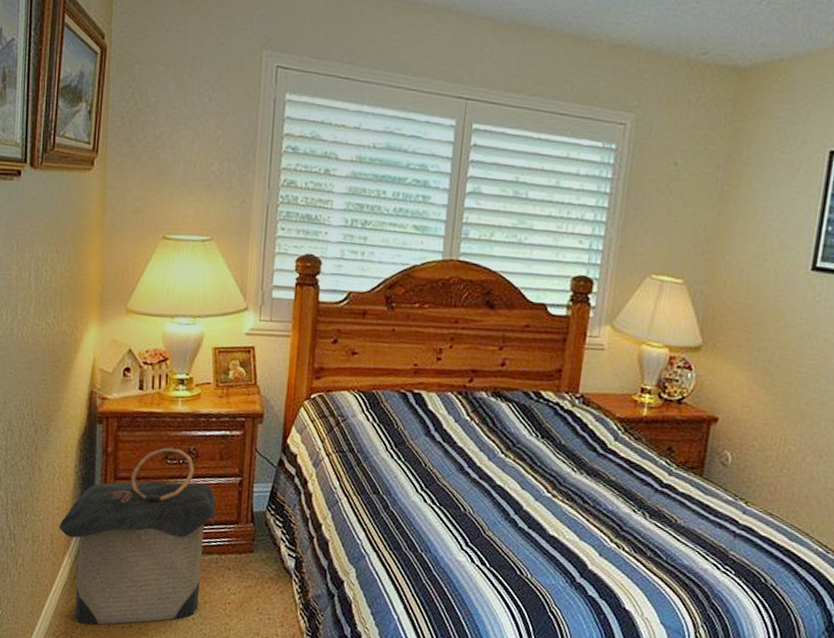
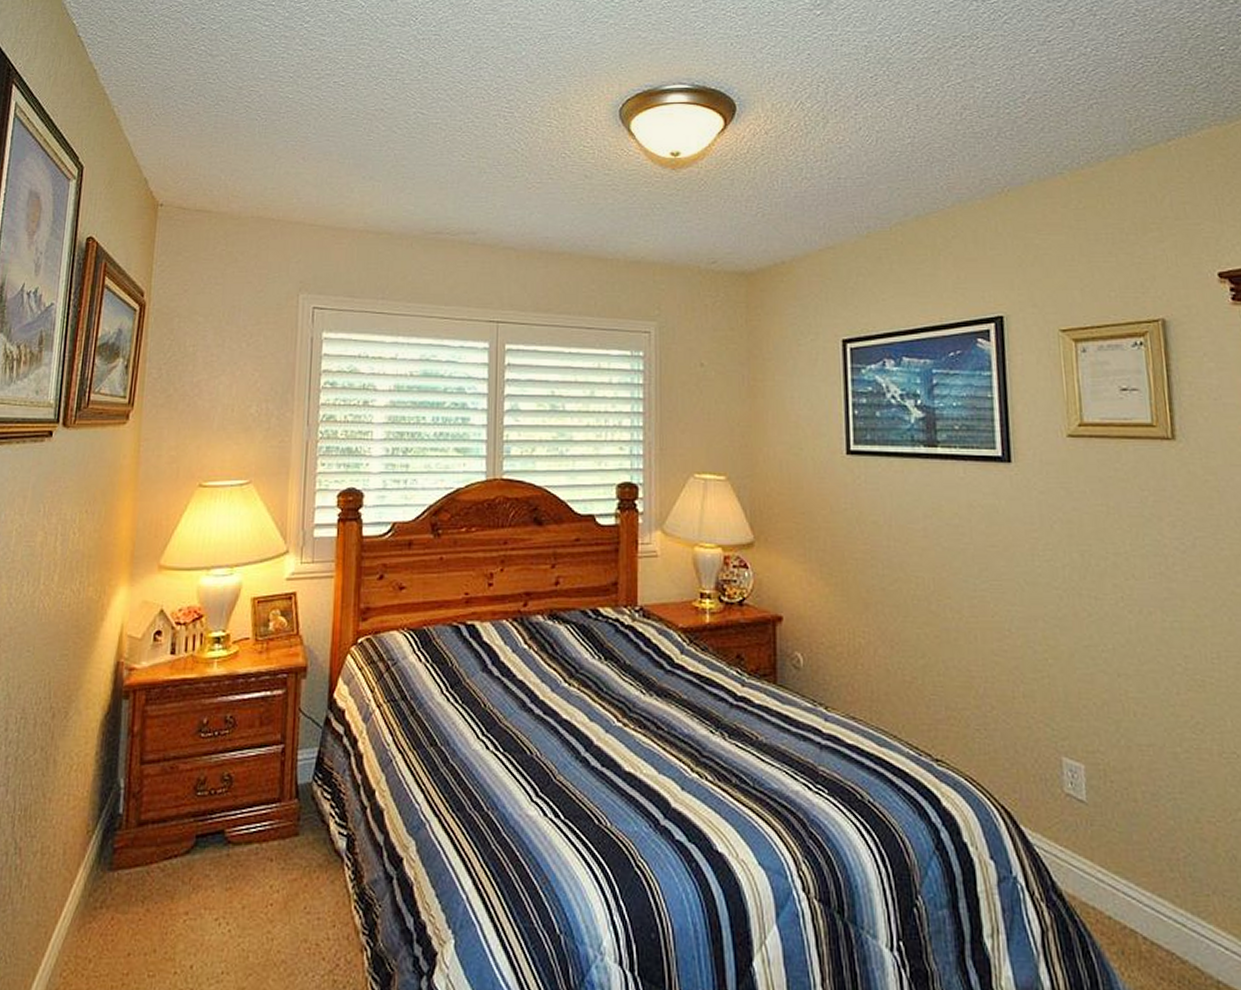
laundry hamper: present [58,447,216,625] -> none [73,718,256,956]

